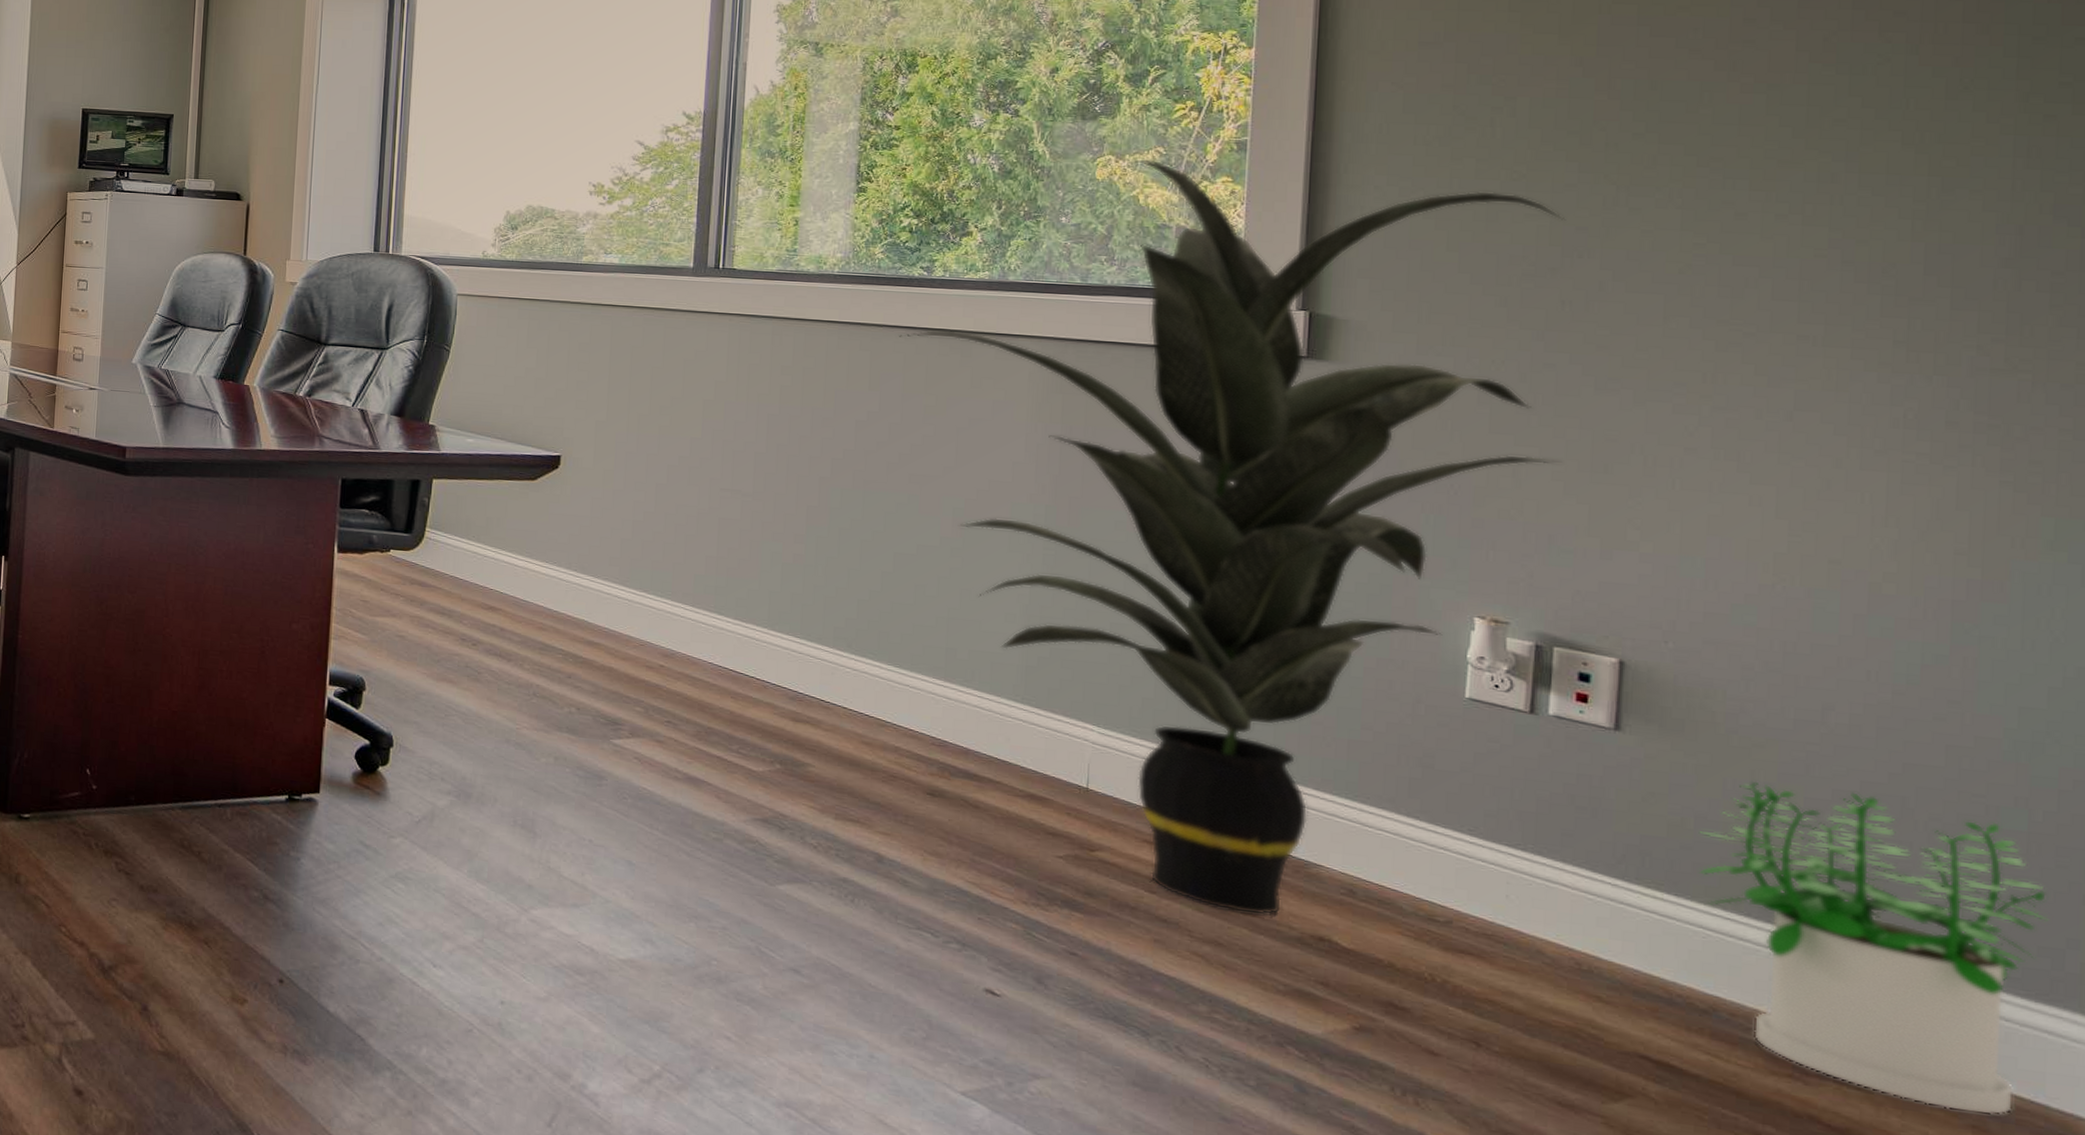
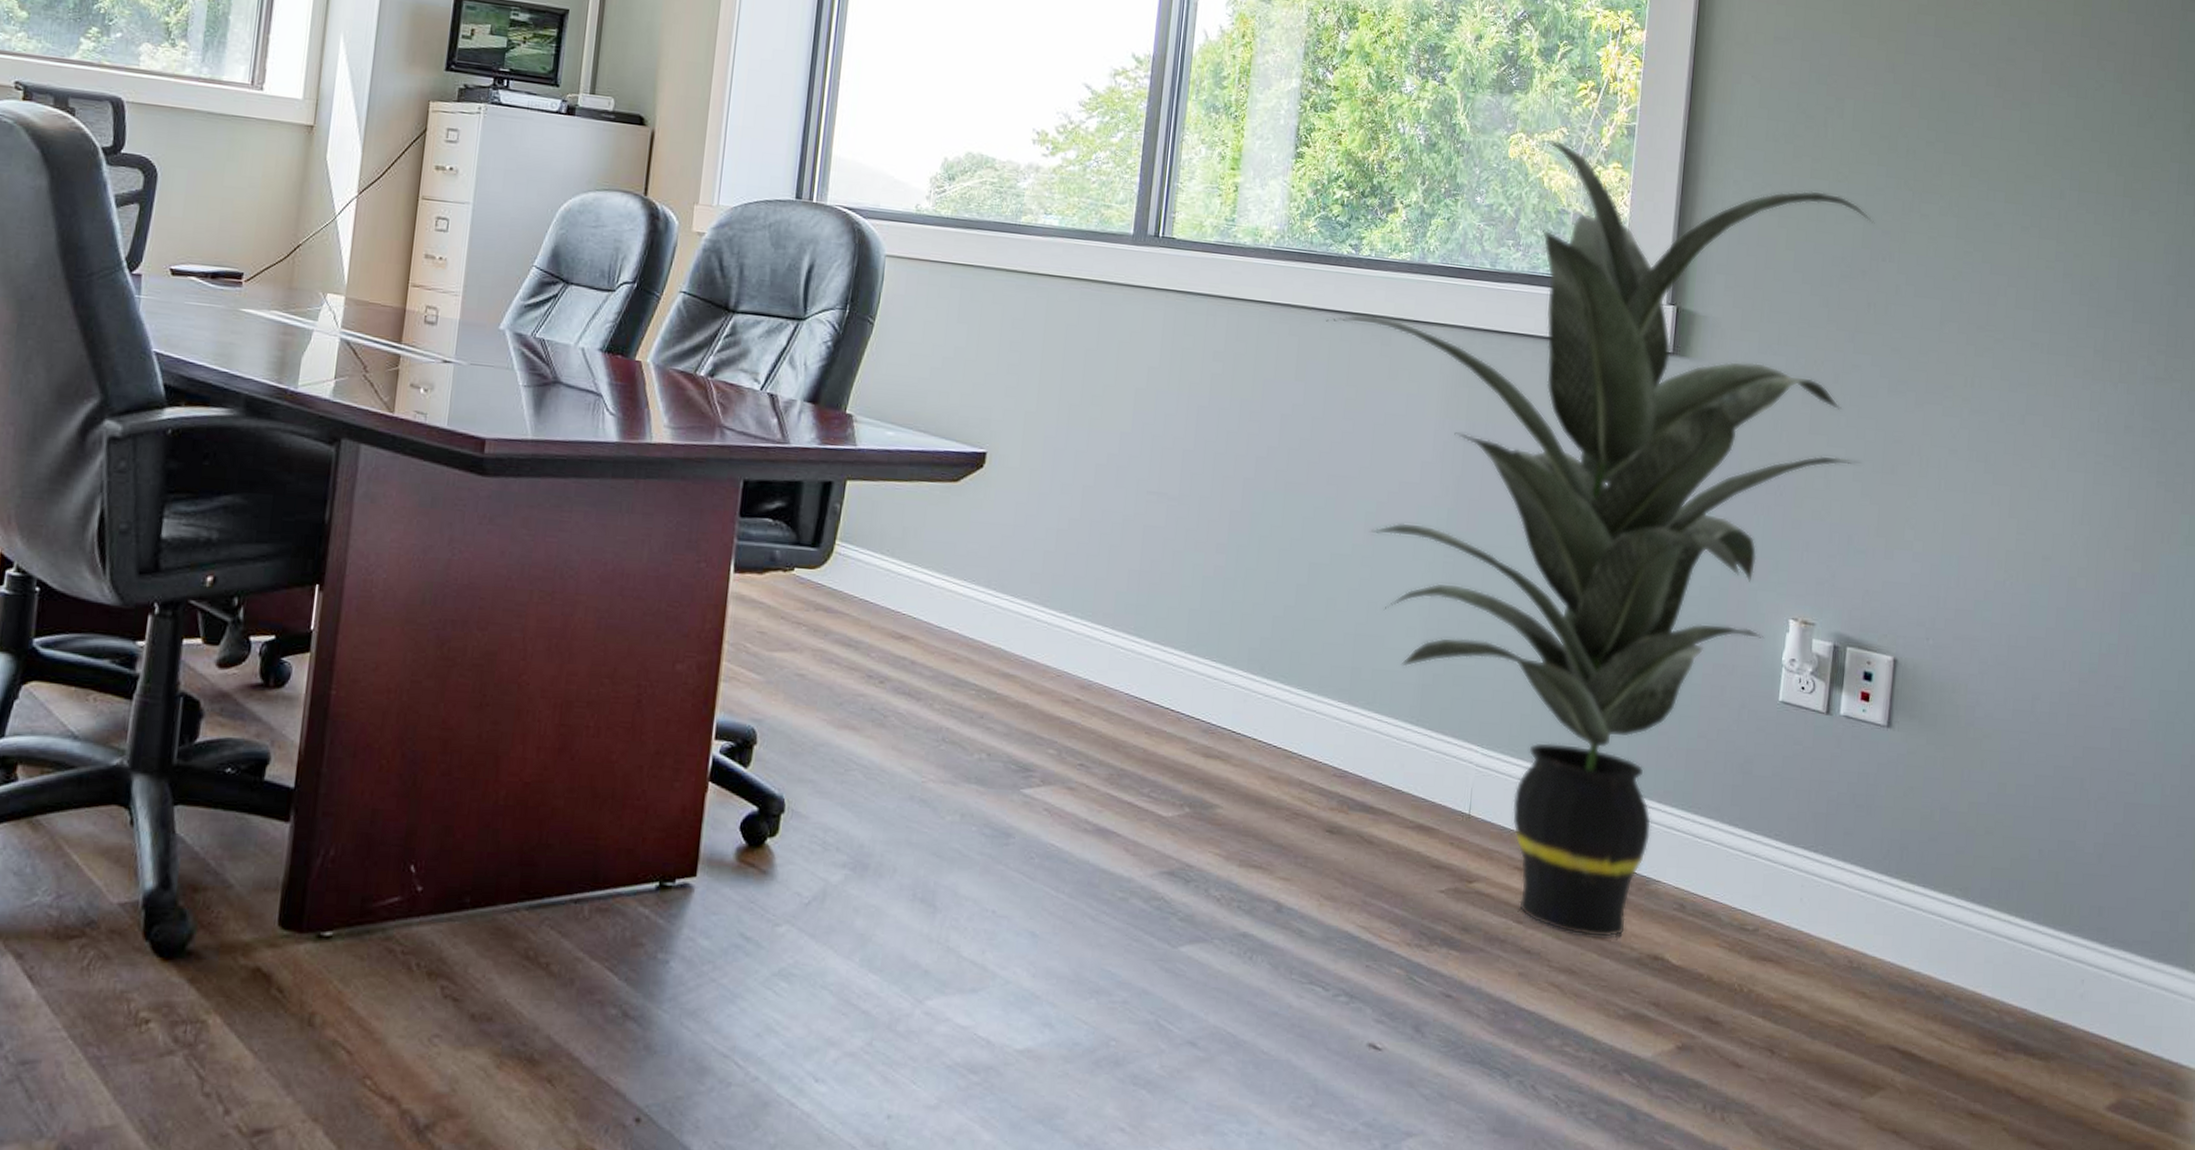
potted plant: present [1698,780,2049,1115] -> none [1940,770,2170,1072]

